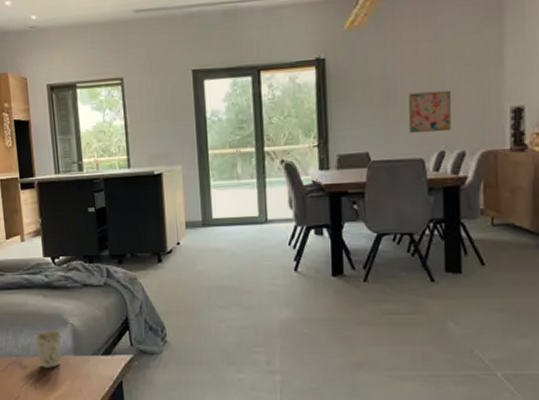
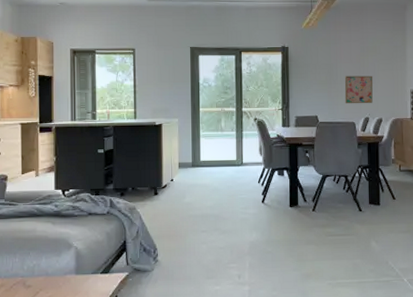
mug: present [34,330,62,368] -> none [40,253,65,287]

